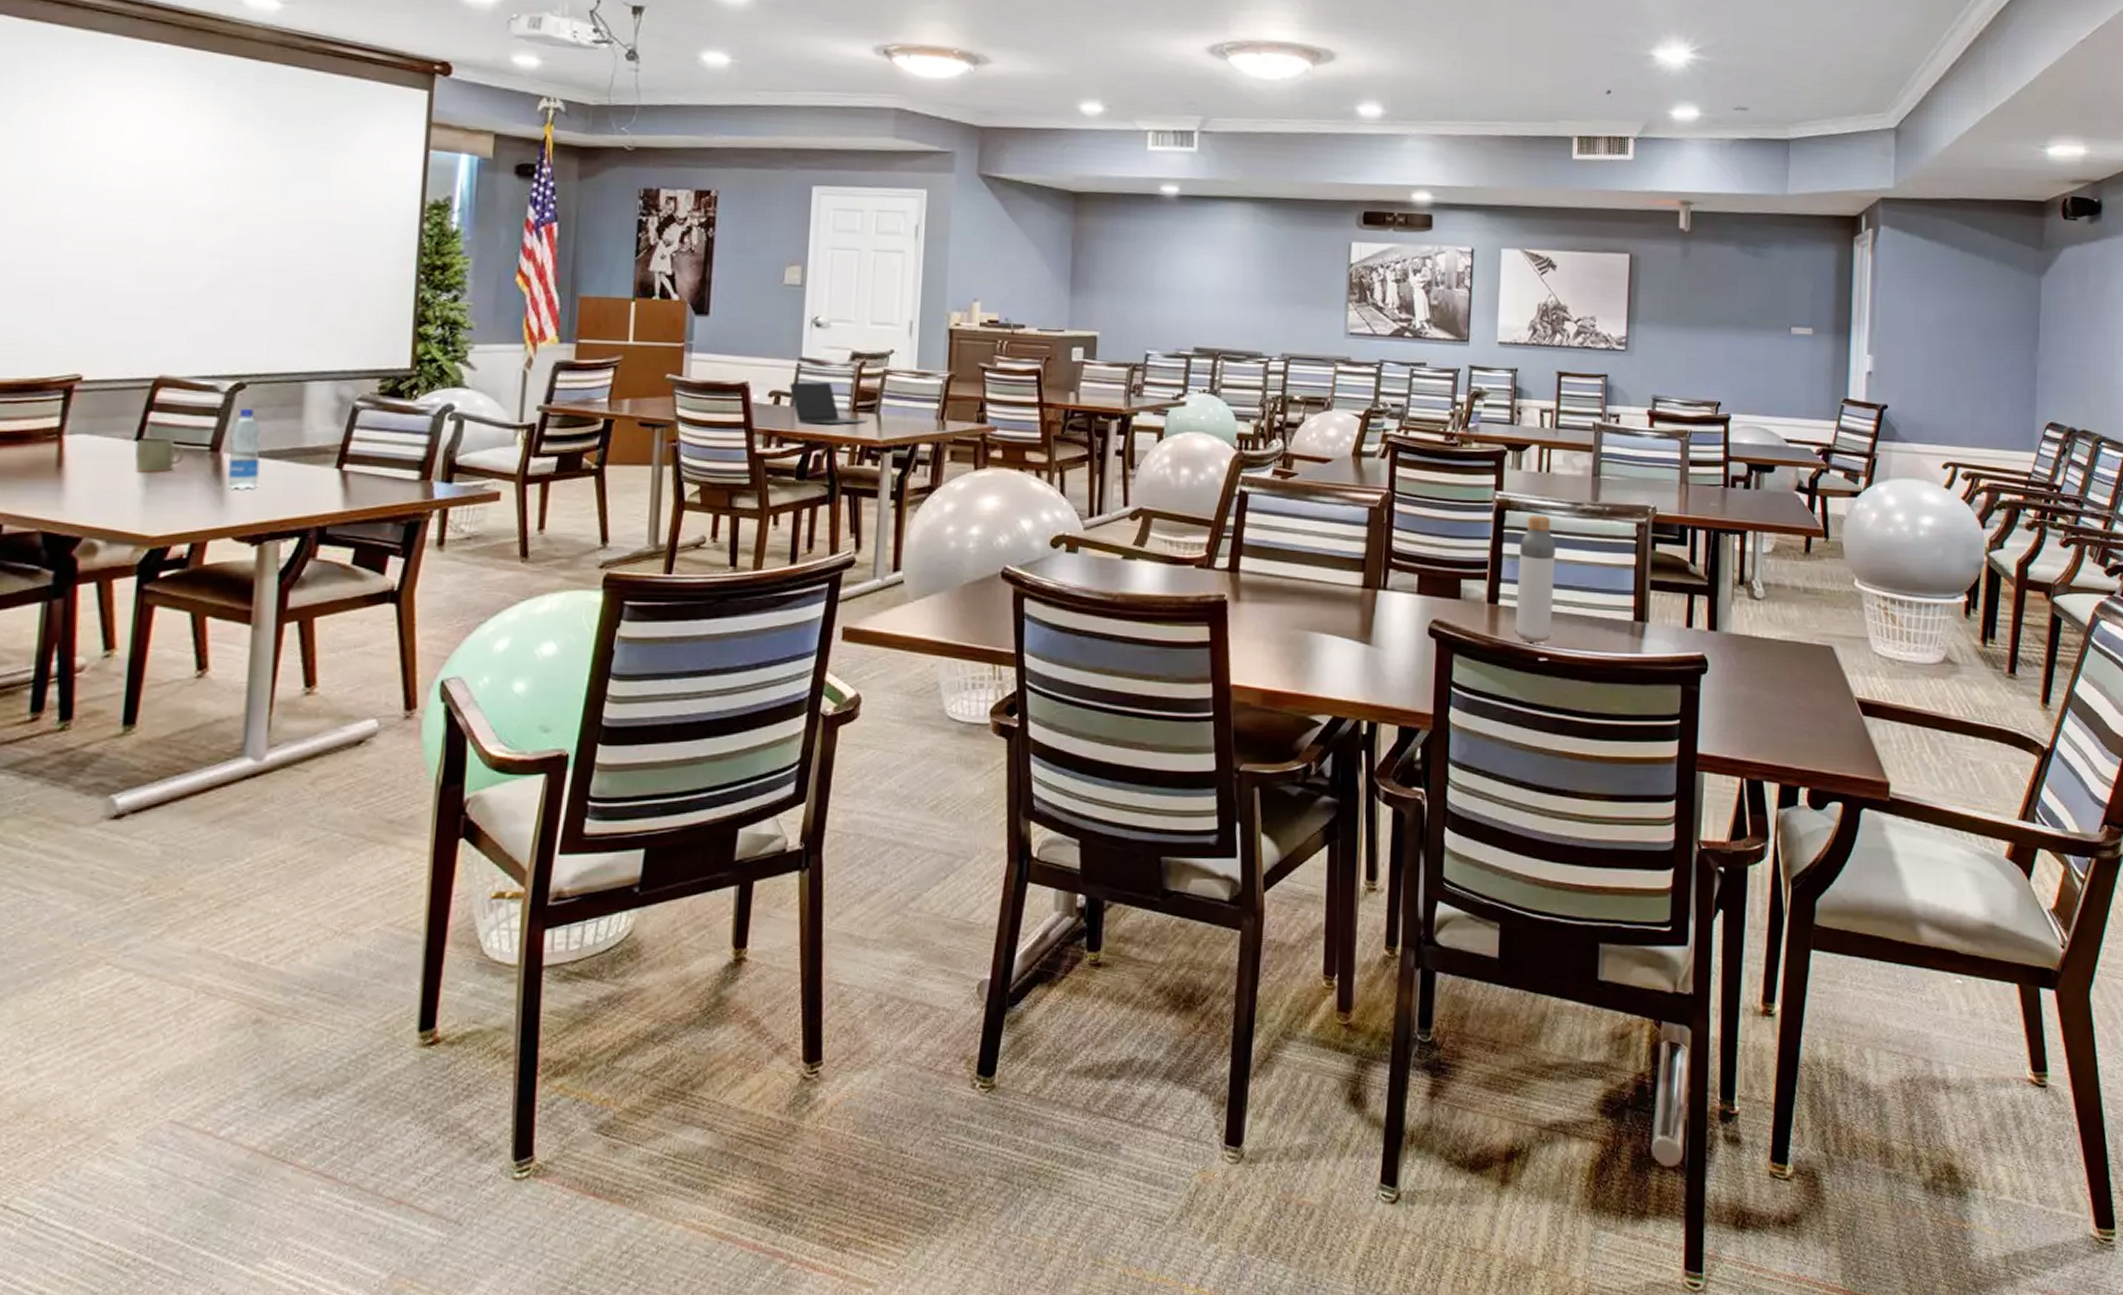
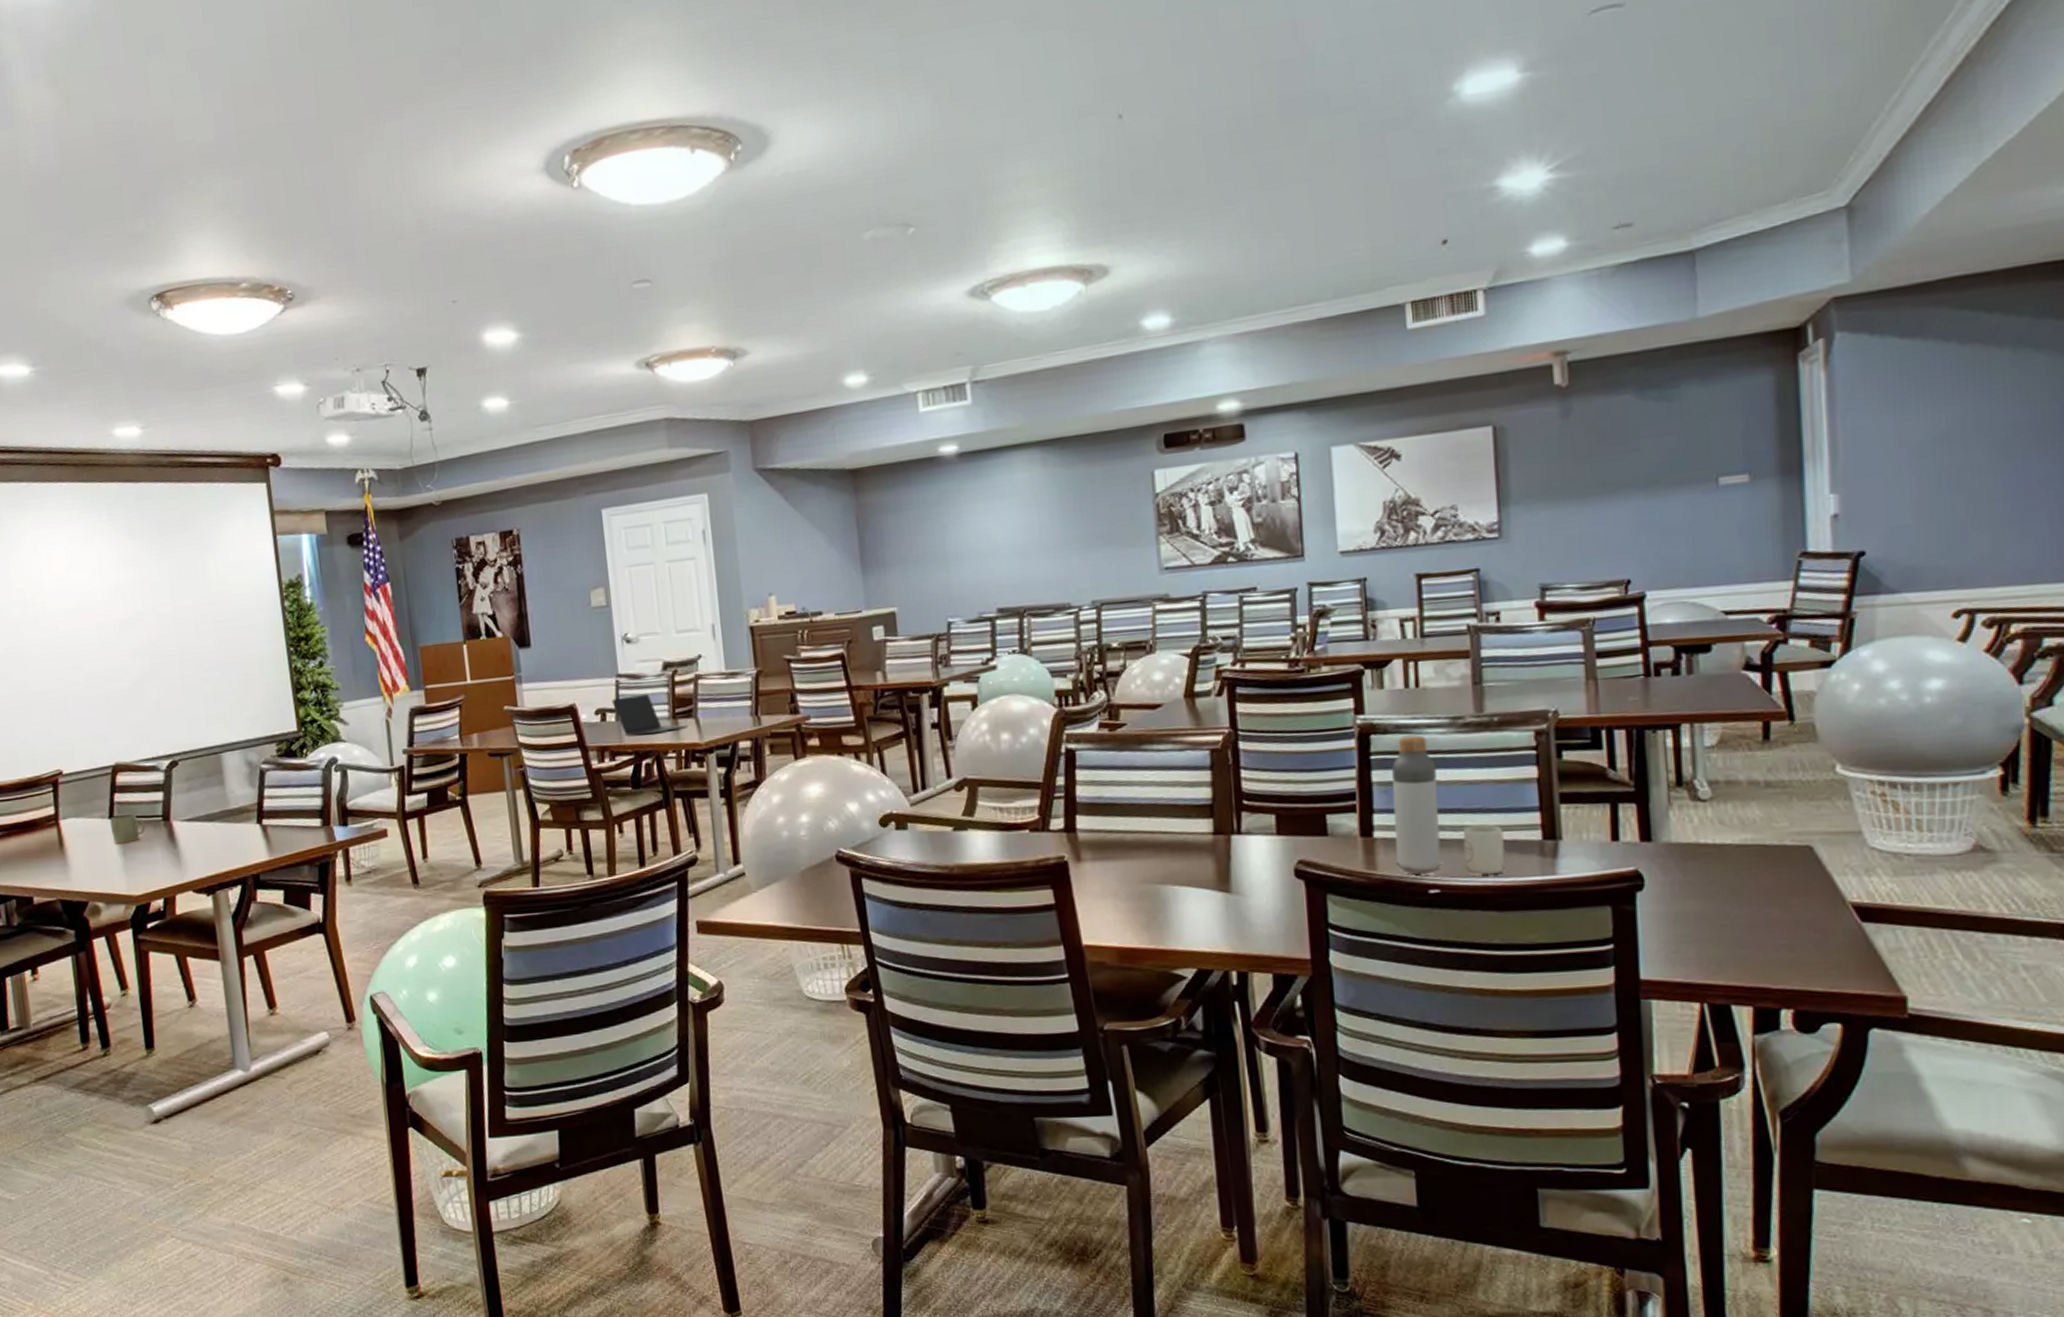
bottle: present [227,408,261,489] -> none [174,781,203,850]
mug: none [1570,602,1603,649] -> present [1462,824,1505,875]

